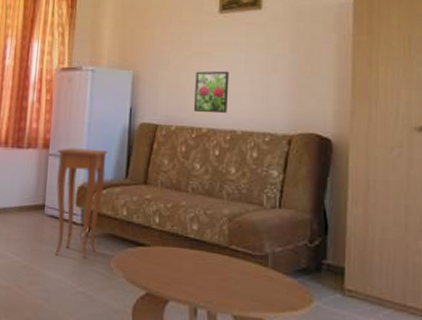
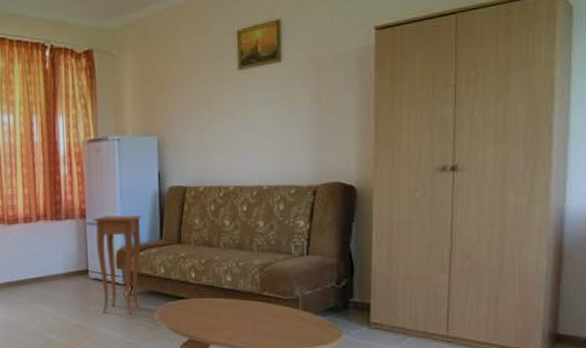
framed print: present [193,71,229,114] -> none [219,128,253,172]

